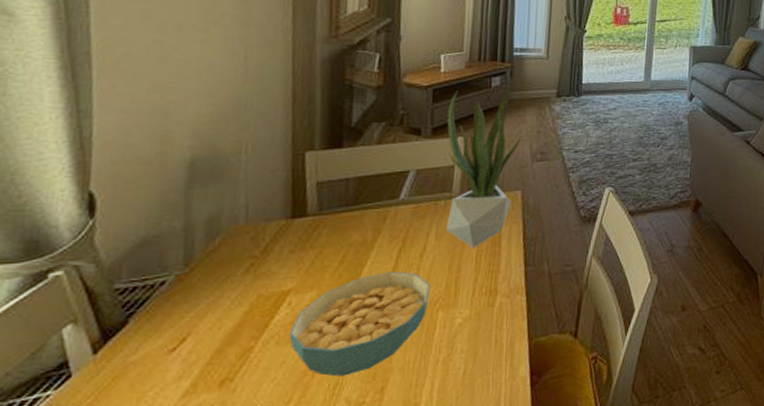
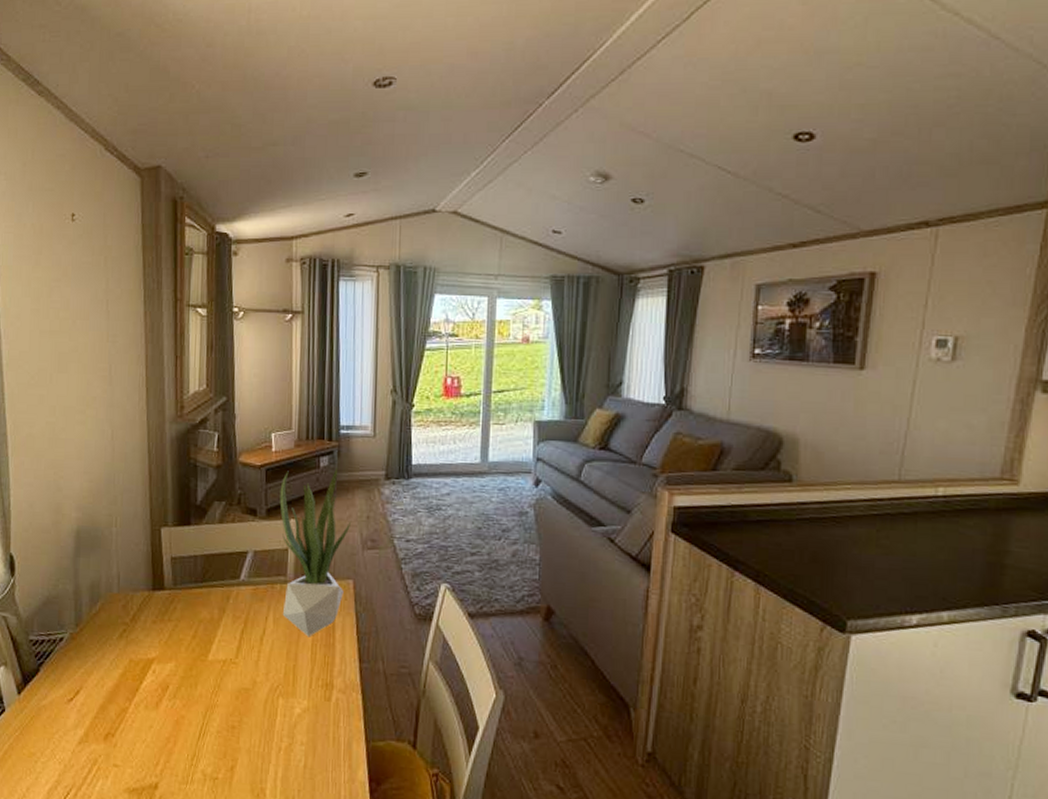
cereal bowl: present [289,271,430,377] -> none [155,651,271,749]

